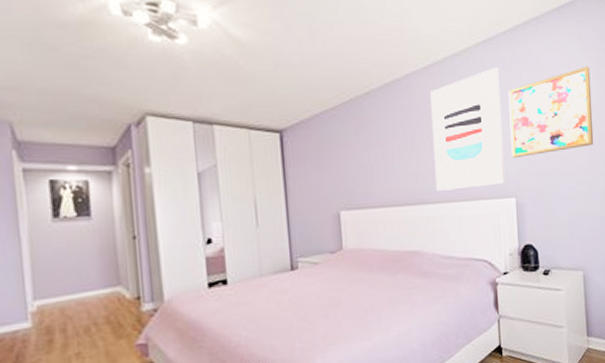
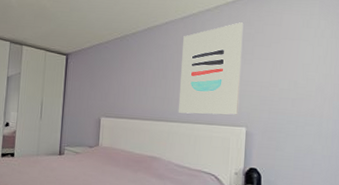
wall art: present [508,66,594,159] -> none [247,27,328,96]

